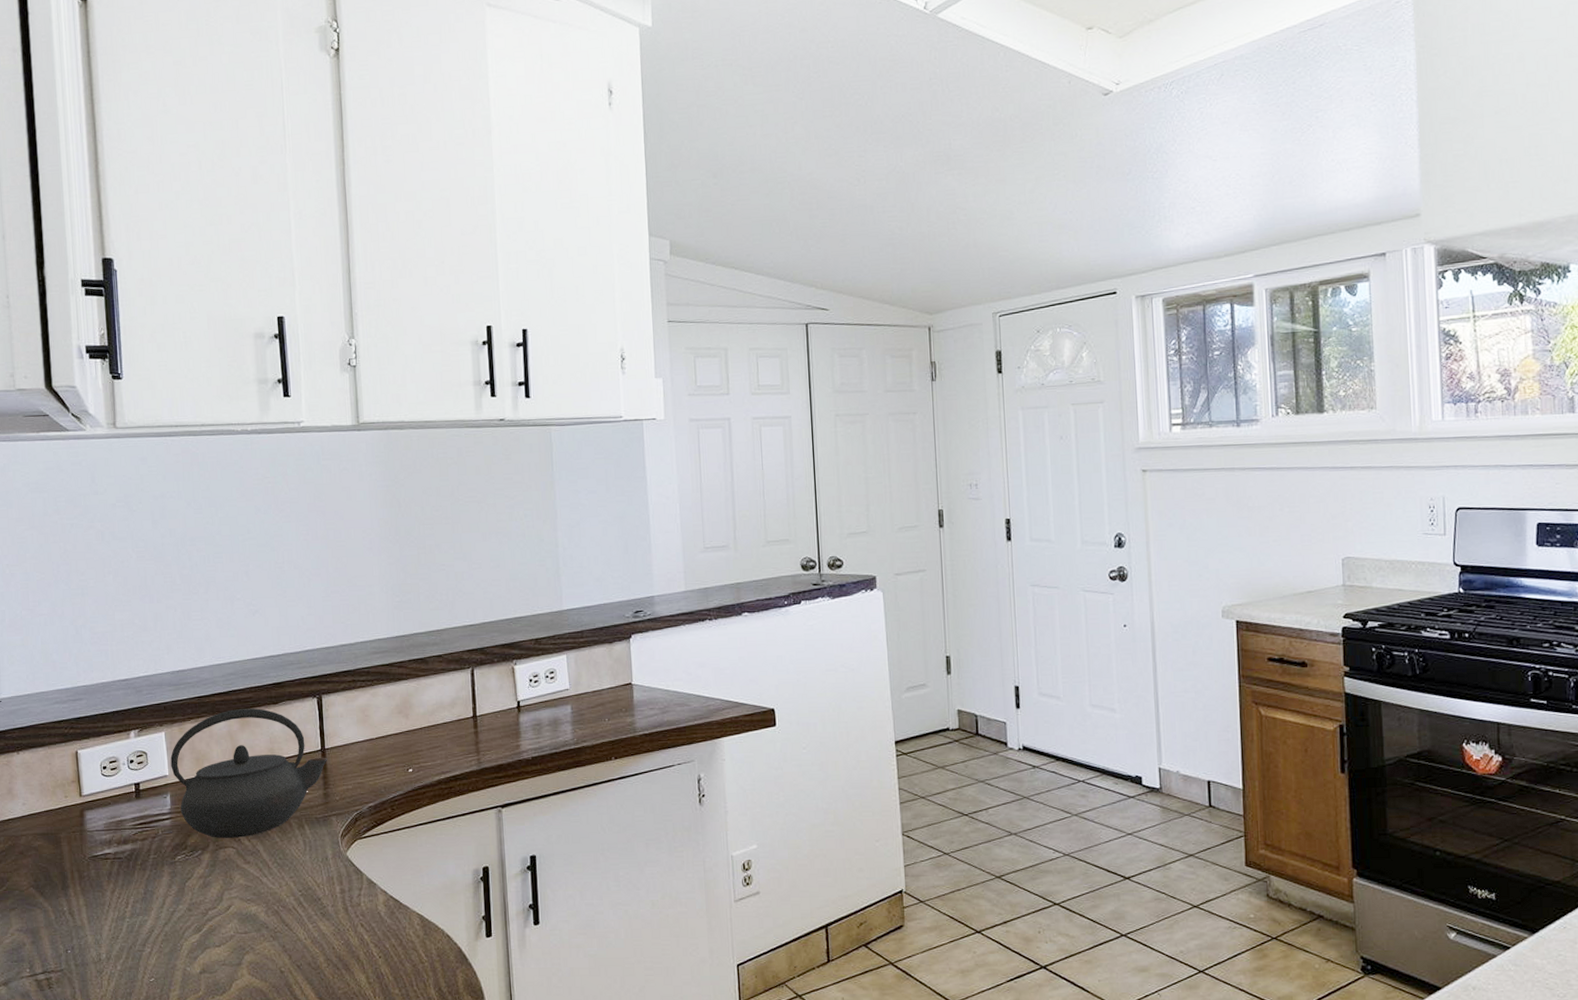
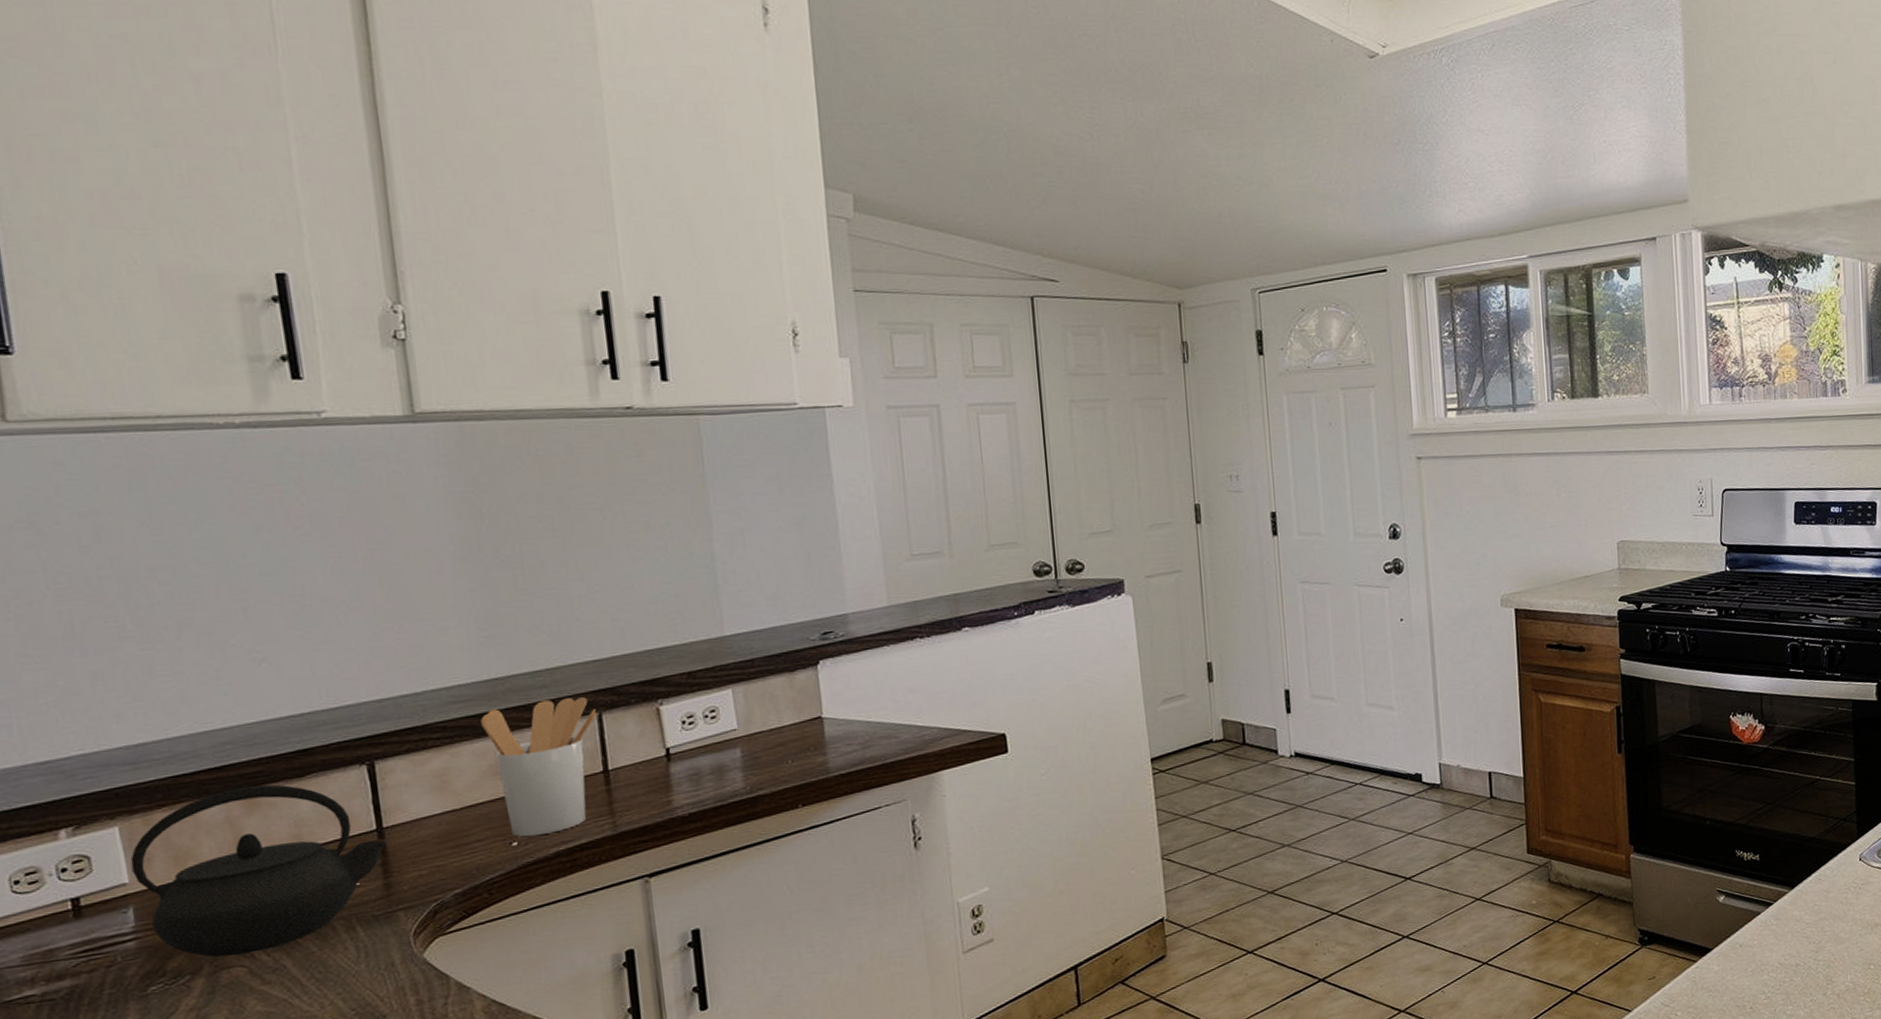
utensil holder: none [392,654,470,766] -> present [481,697,596,837]

